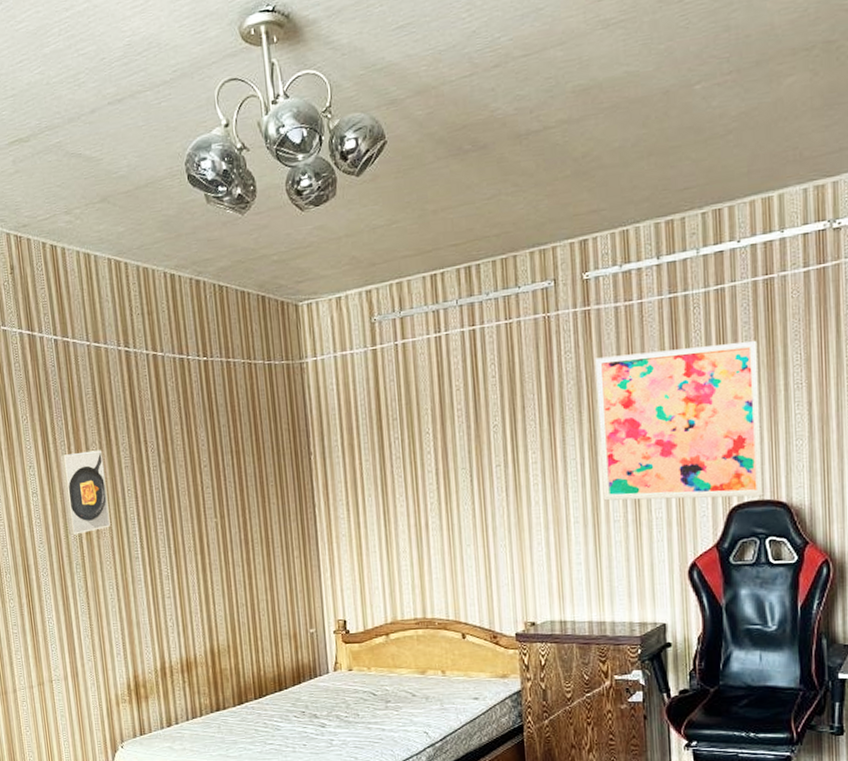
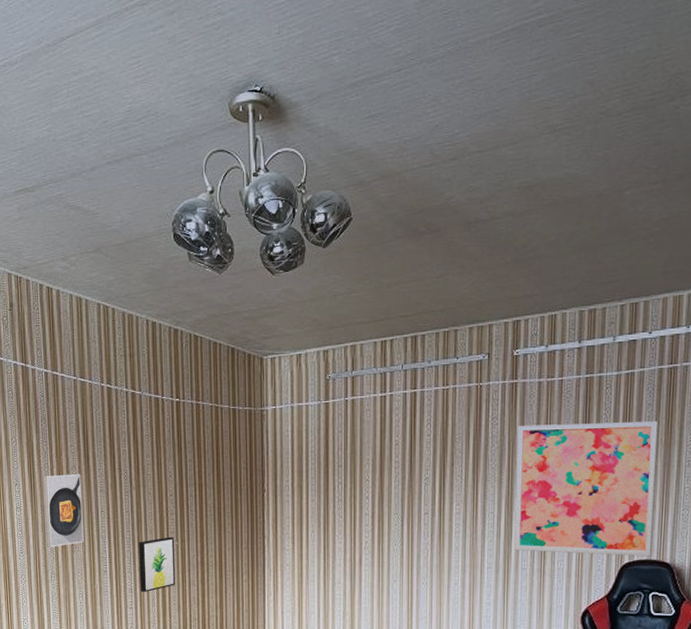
wall art: none [172,513,218,578] -> present [139,537,176,592]

